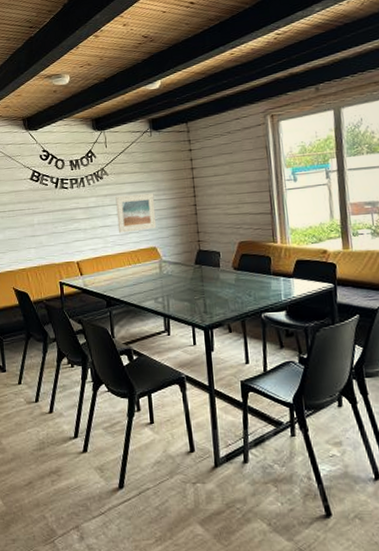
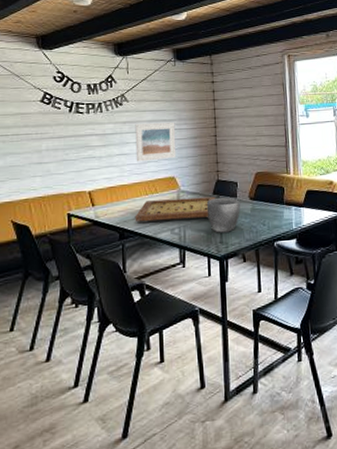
gameboard: none [120,266,198,292] -> present [135,196,216,223]
bowl: none [188,267,224,303] -> present [206,197,240,233]

